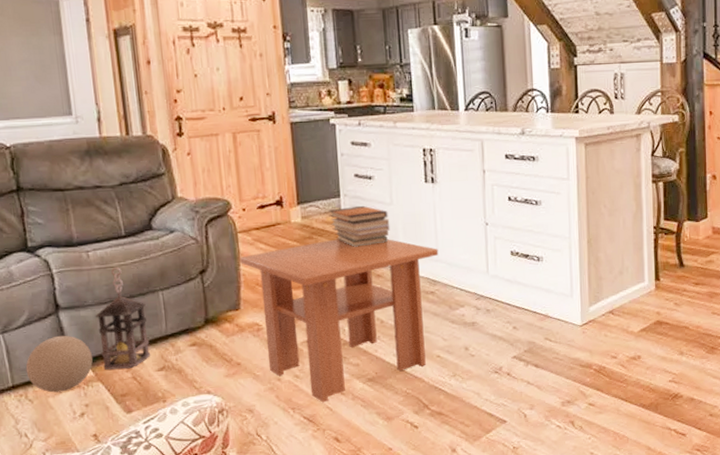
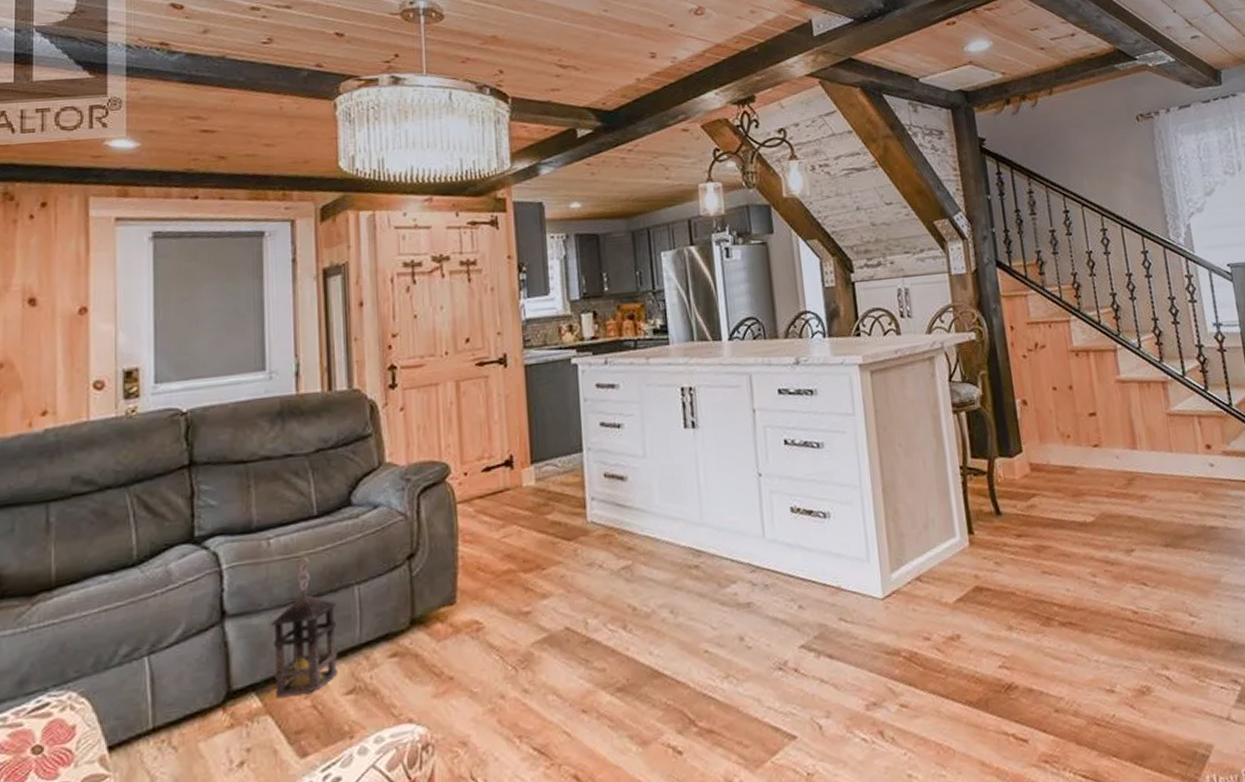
ball: present [25,335,93,393] -> none [173,652,262,735]
coffee table: present [239,239,439,403] -> none [457,500,703,726]
book stack: present [328,205,390,247] -> none [568,460,644,514]

